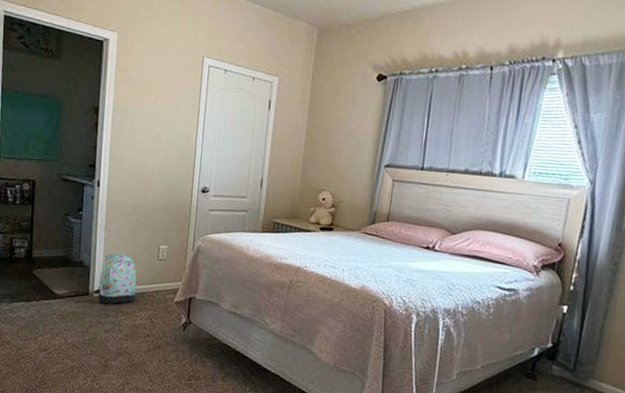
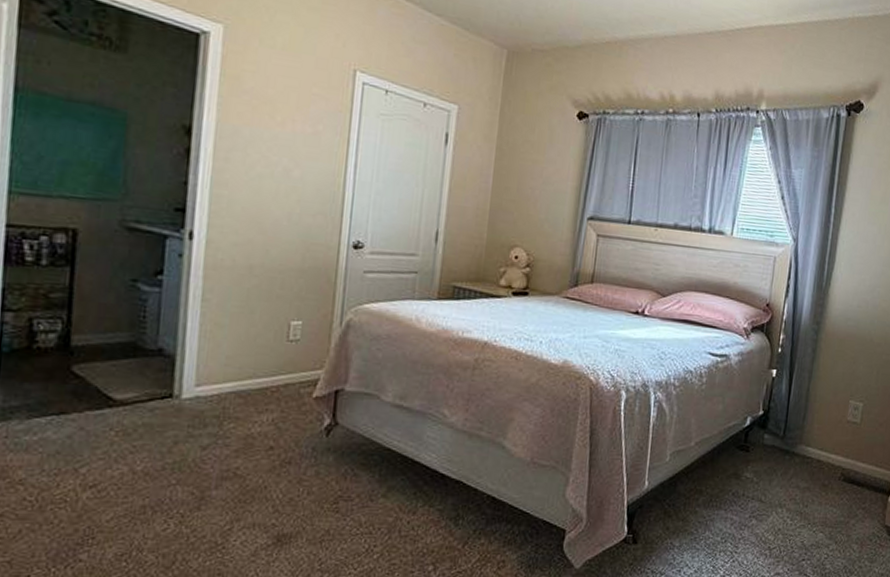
backpack: present [94,253,137,305] -> none [181,334,255,409]

